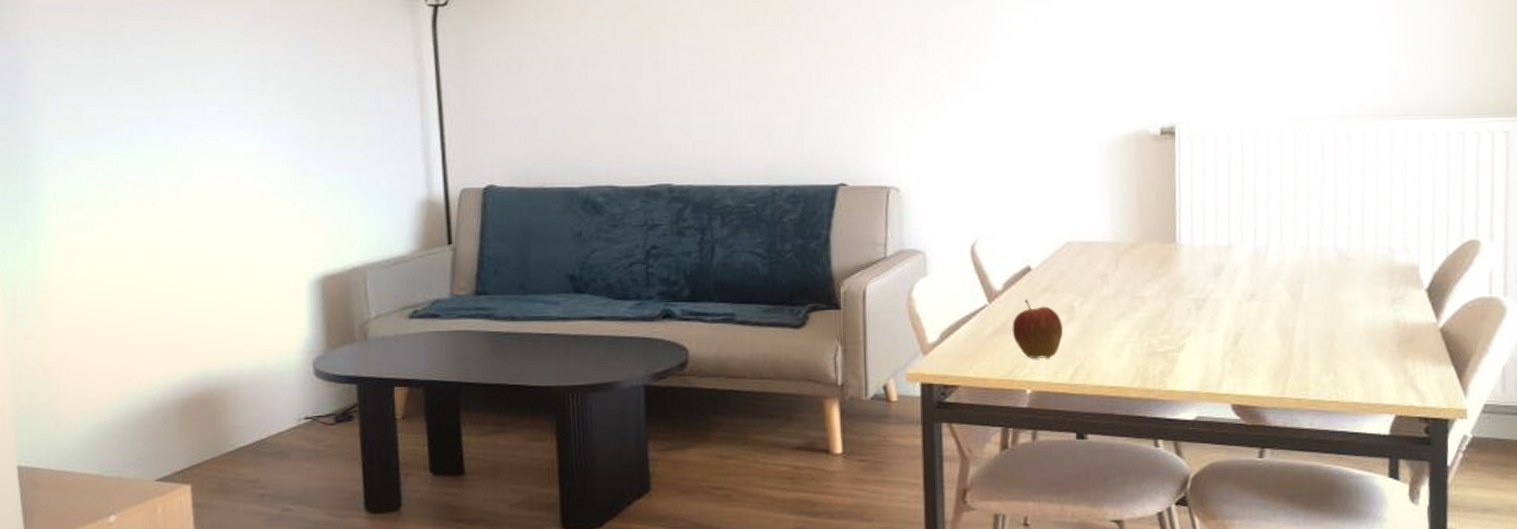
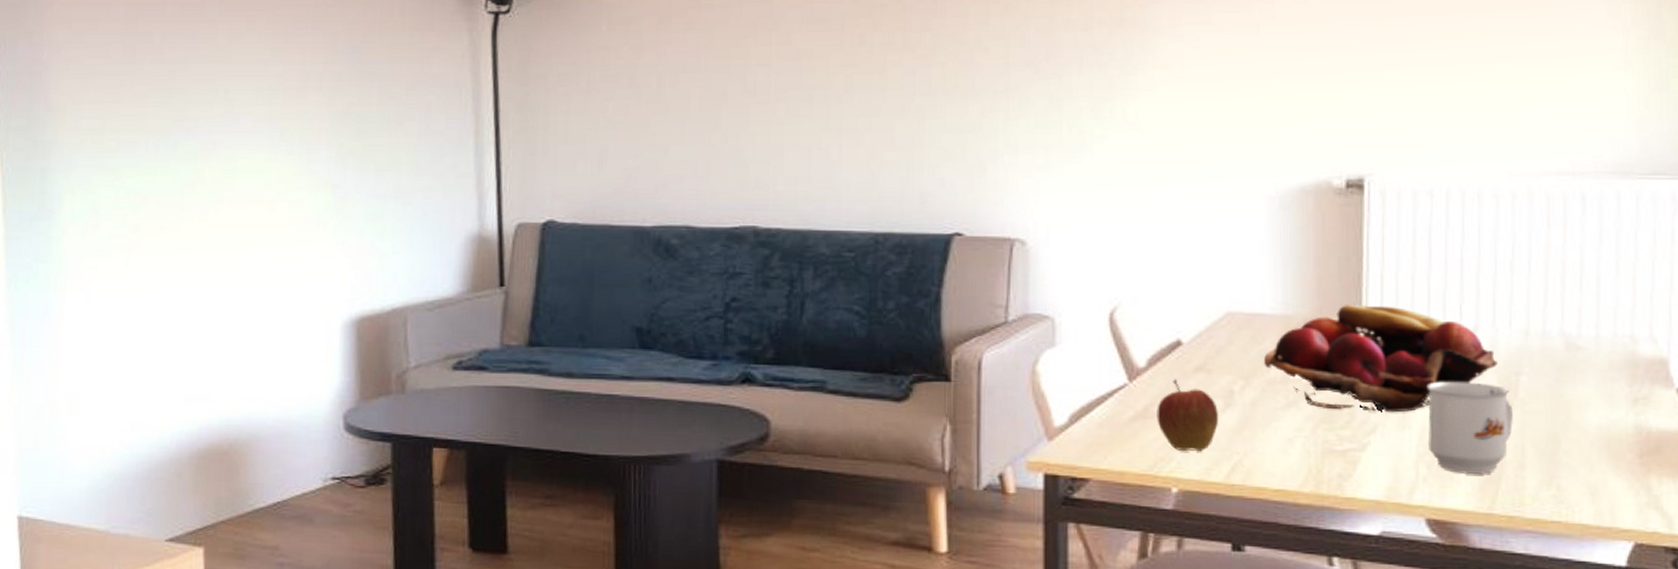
fruit basket: none [1098,230,1285,319] -> present [1264,304,1498,413]
mug: none [1230,291,1298,367] -> present [1427,381,1513,475]

